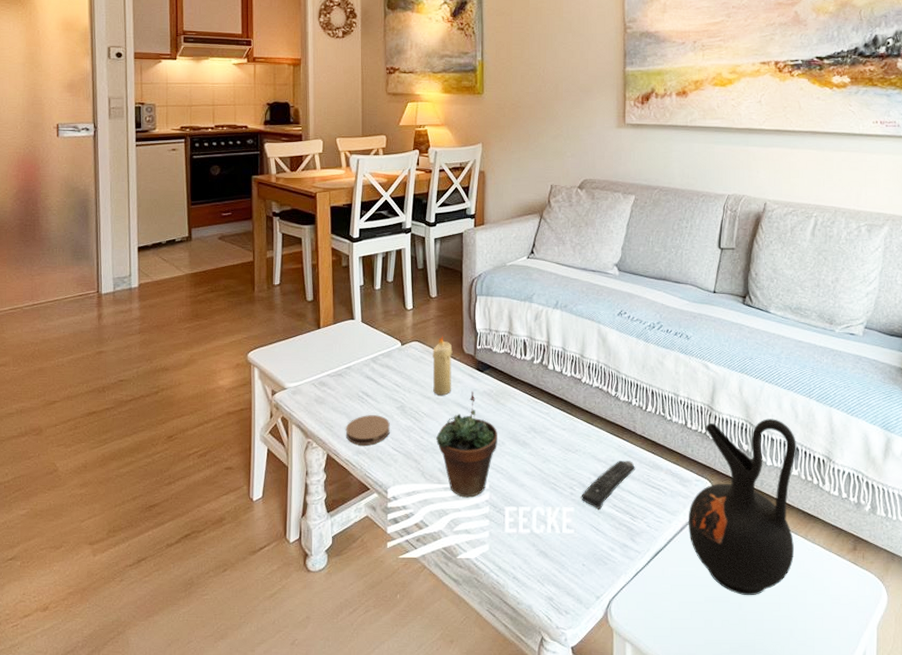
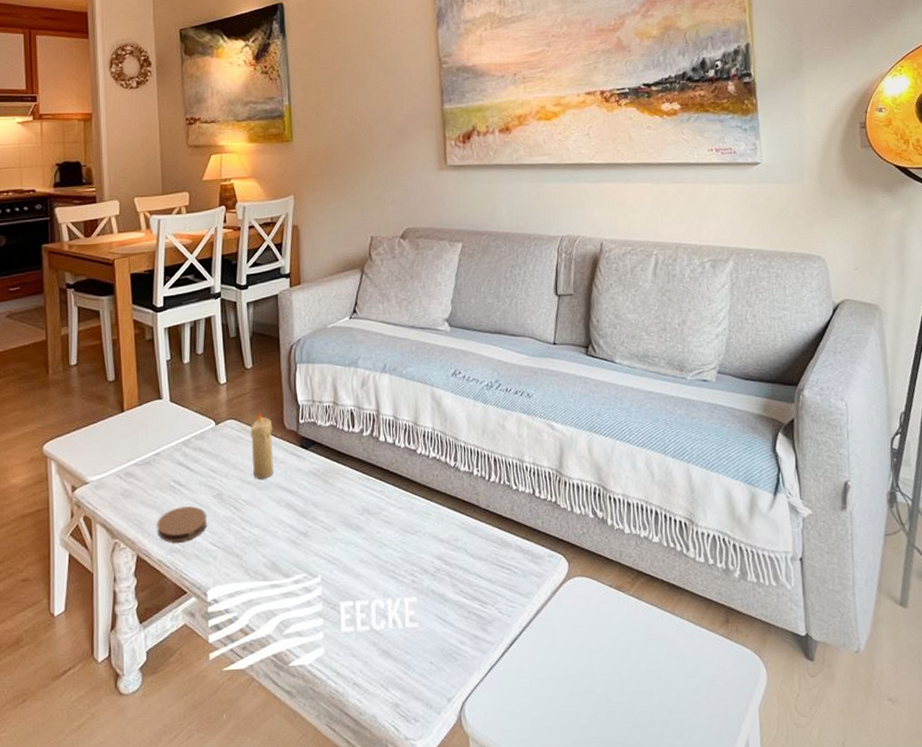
succulent plant: present [436,390,497,498] -> none [259,471,328,595]
remote control: present [581,461,636,509] -> none [423,539,482,597]
ceramic jug: present [688,418,796,596] -> none [543,480,662,685]

